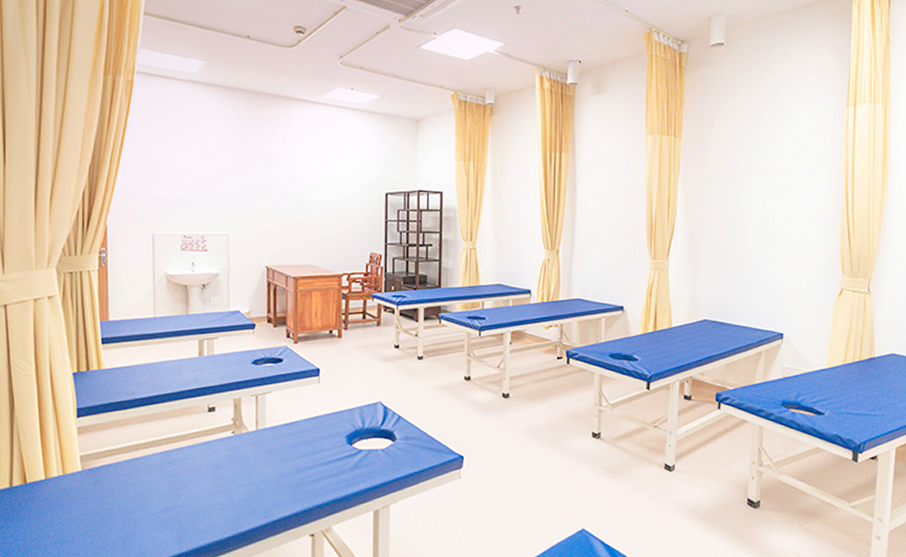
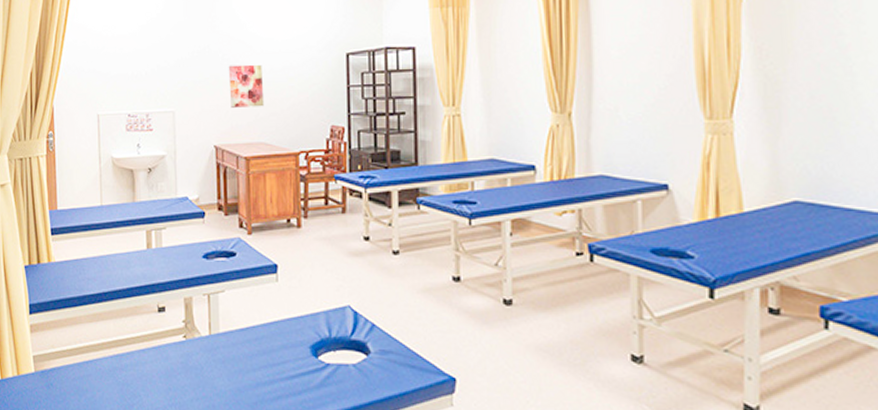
wall art: none [280,197,313,234] -> present [228,64,264,108]

